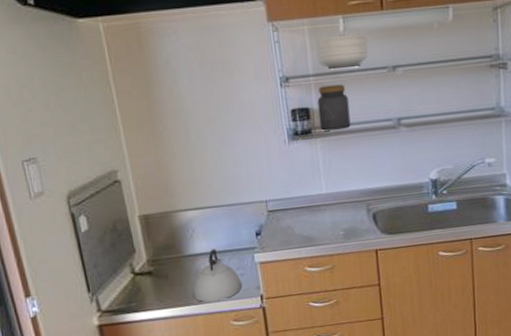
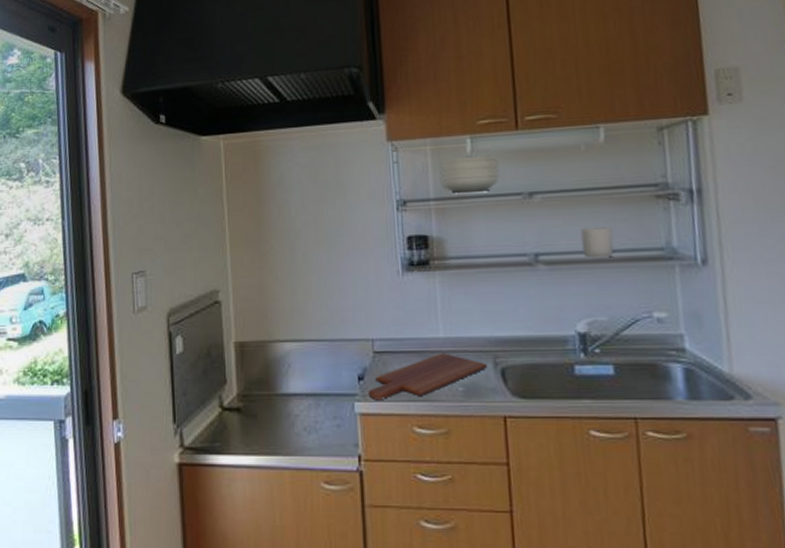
kettle: present [193,248,243,303] -> none [282,390,338,455]
cutting board: none [265,206,363,251] -> present [368,353,488,401]
jar: present [317,84,351,131] -> none [438,210,477,264]
mug: none [433,93,458,120] -> present [580,227,614,259]

